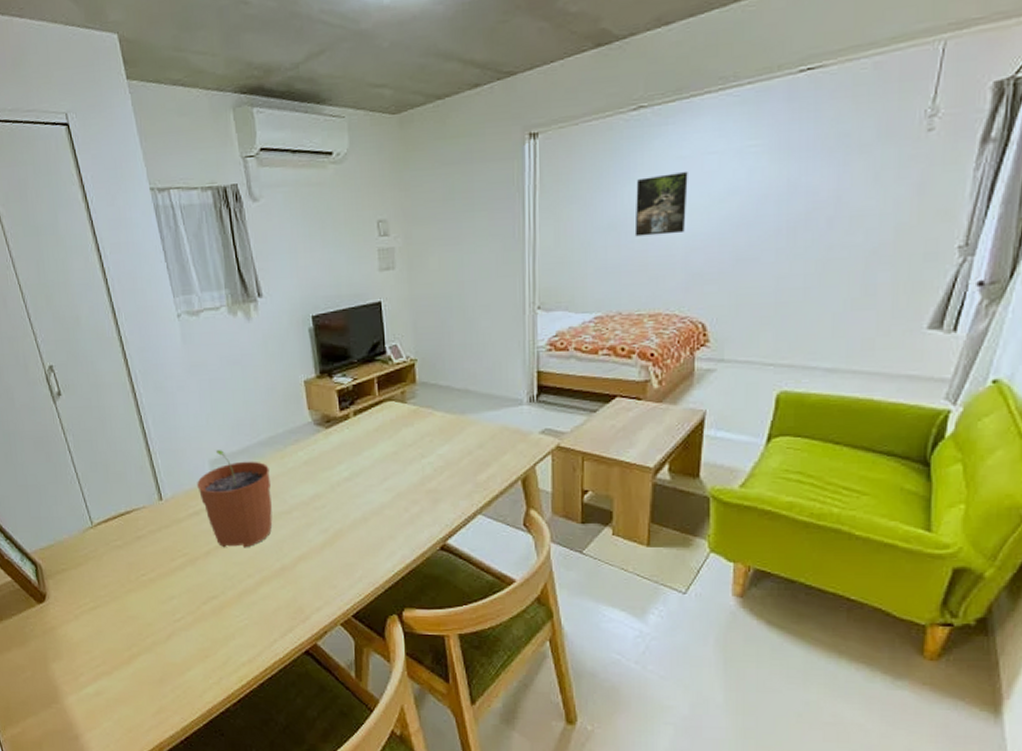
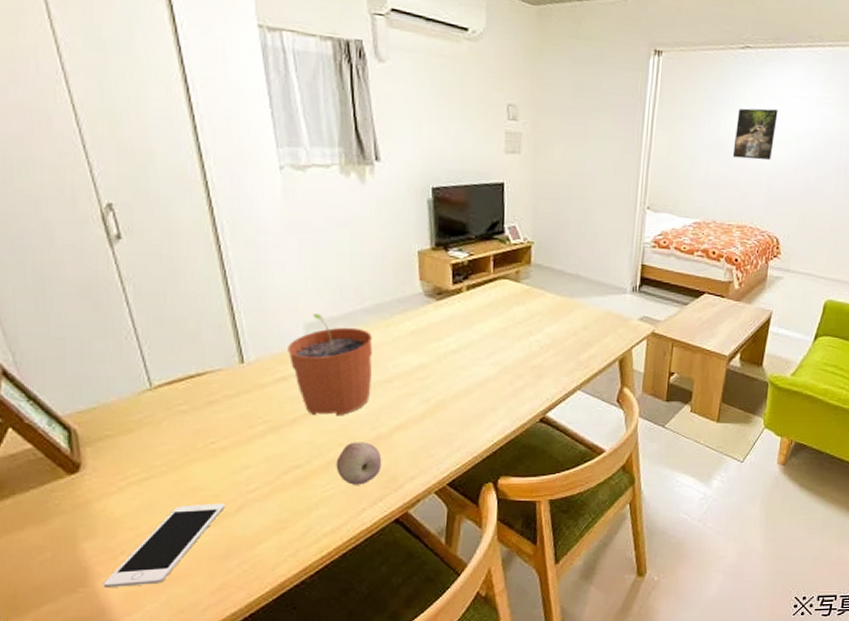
cell phone: none [69,631,158,705] -> present [103,503,225,587]
fruit: none [247,573,289,616] -> present [336,442,382,485]

